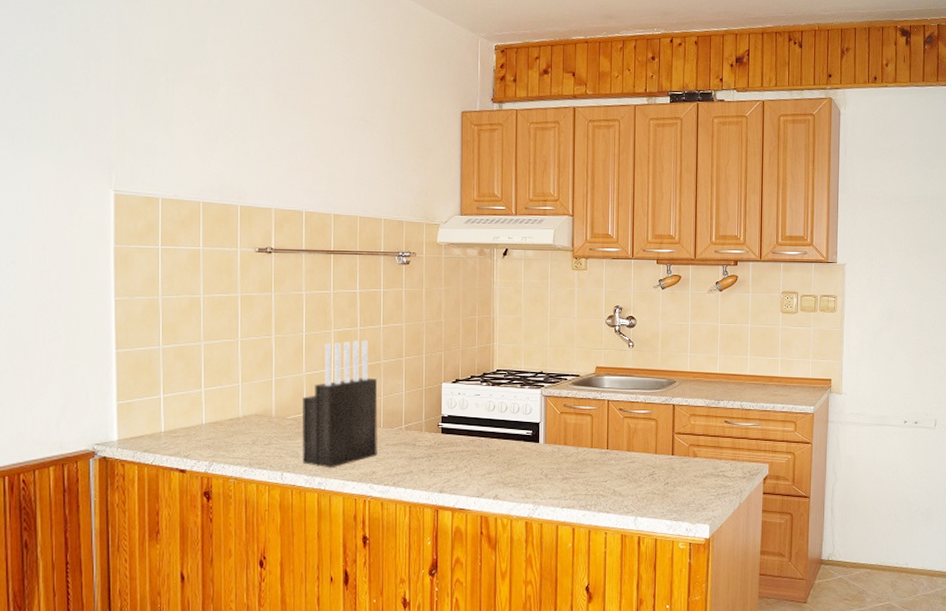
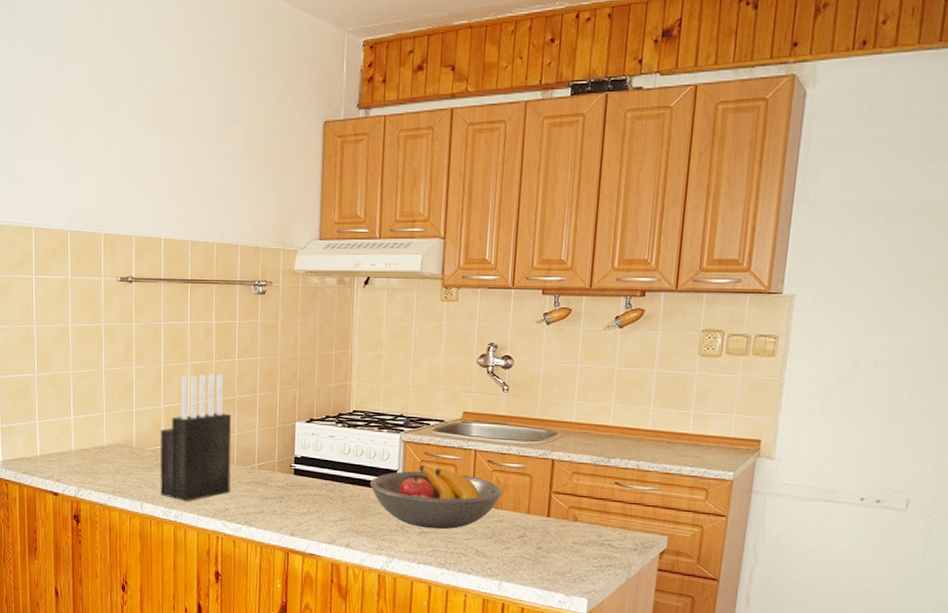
fruit bowl: none [514,417,634,475] -> present [369,465,503,530]

